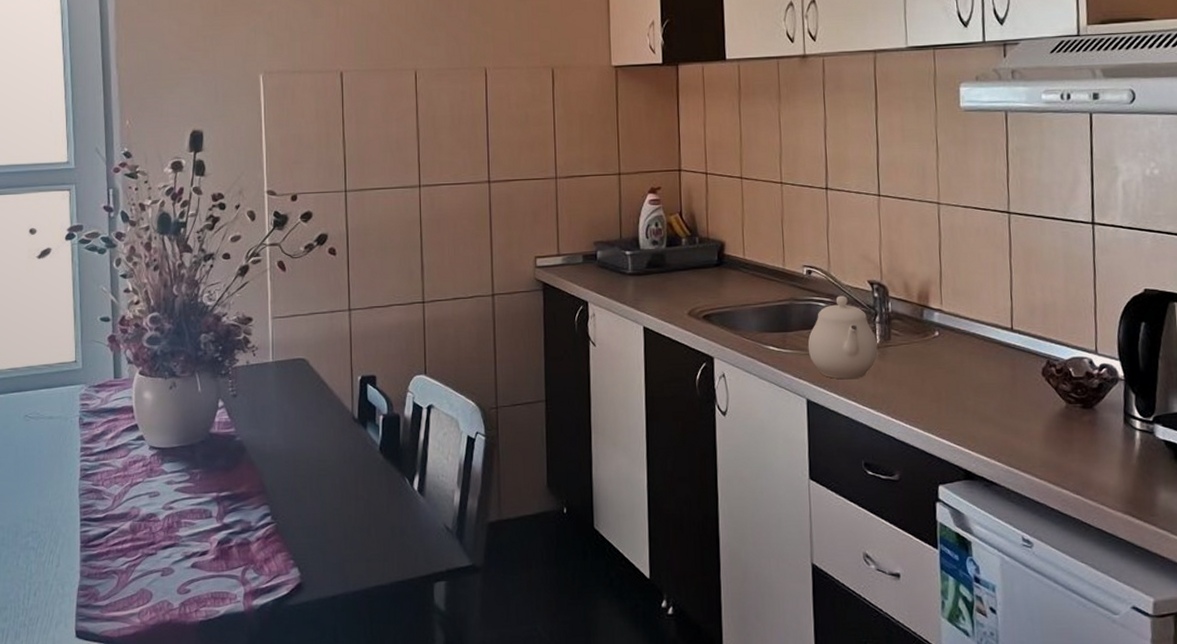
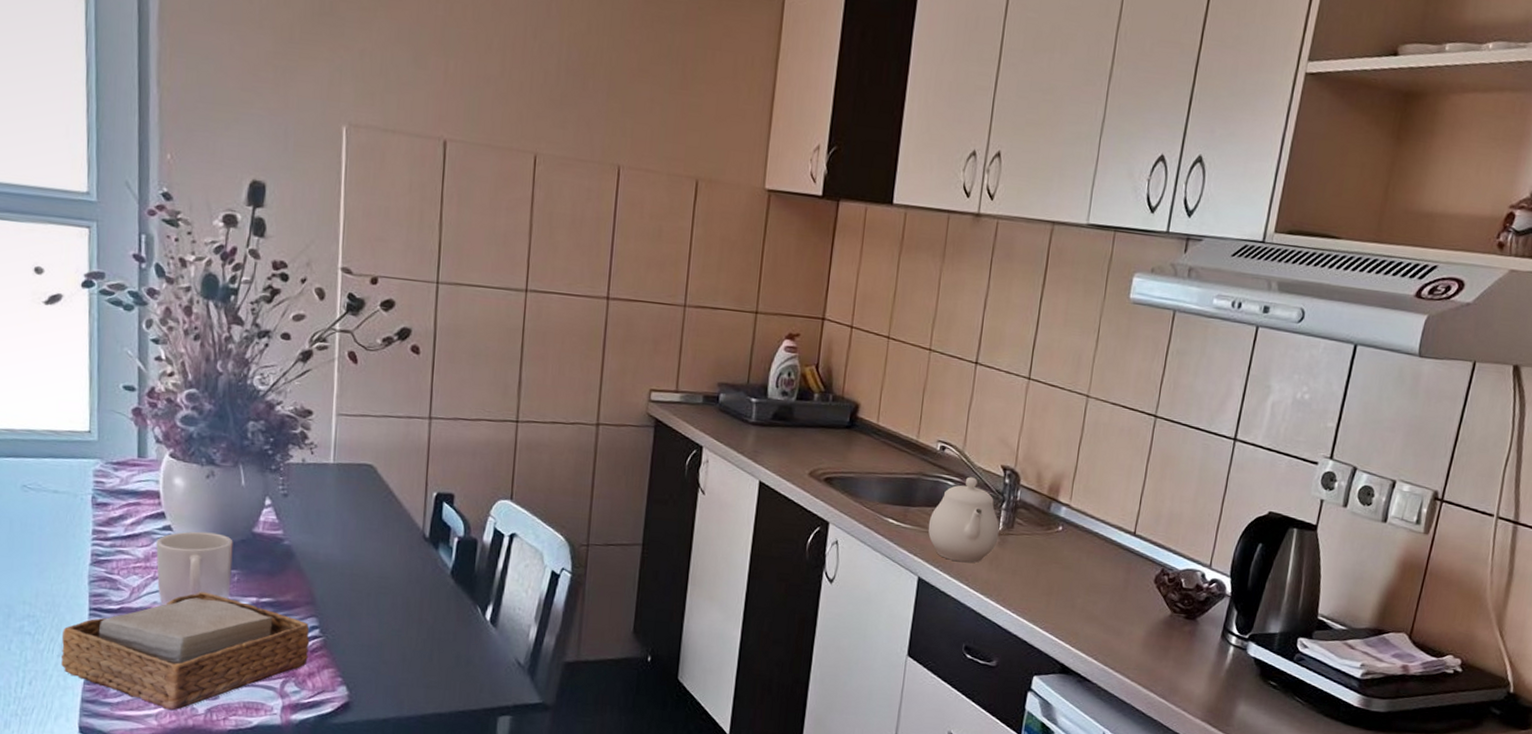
napkin holder: none [59,492,264,608] -> present [61,591,310,711]
mug: none [132,437,195,510] -> present [156,531,233,606]

